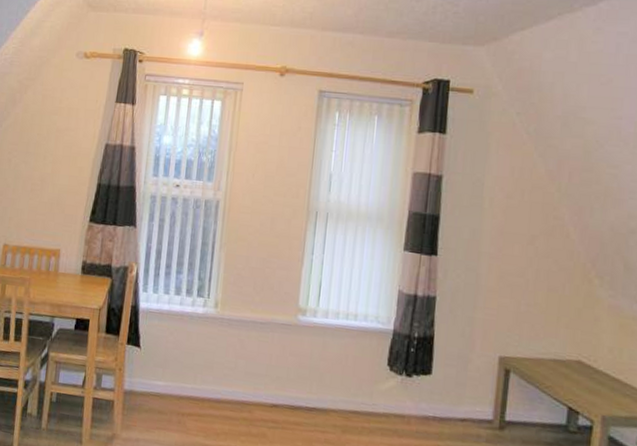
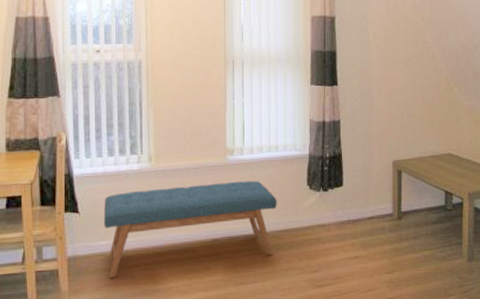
bench: none [161,335,350,438] -> present [103,180,277,279]

